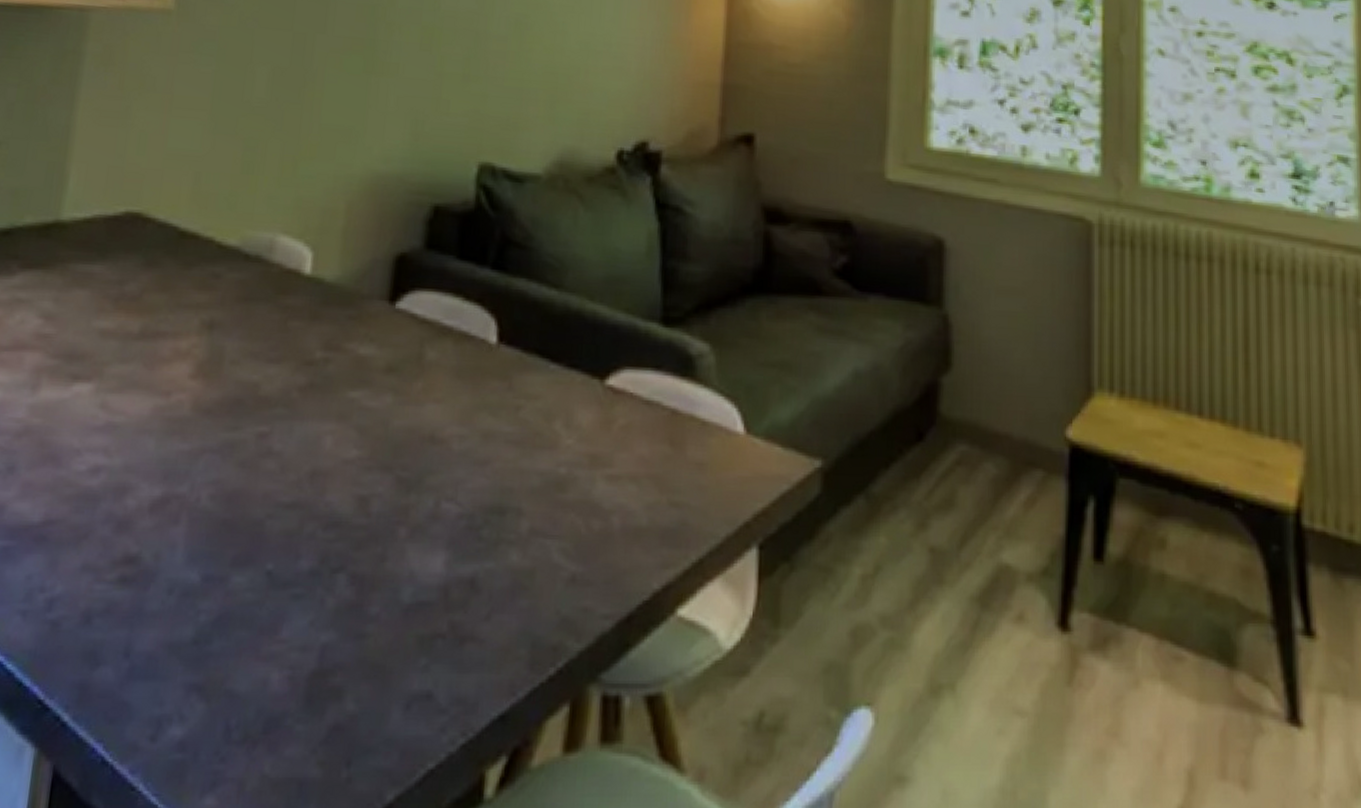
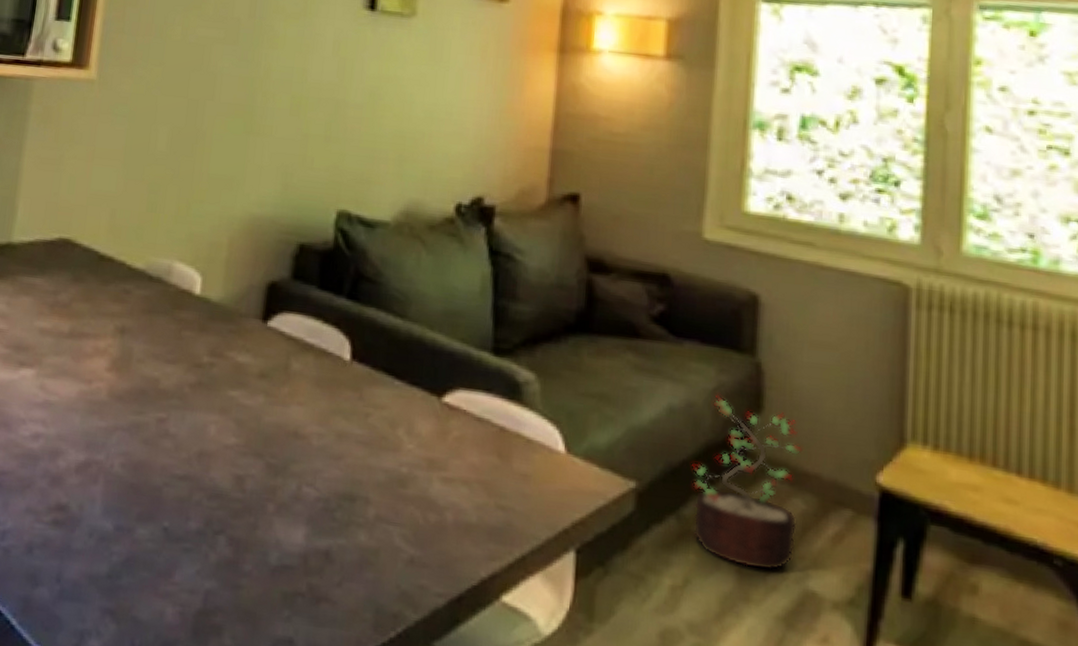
decorative plant: none [880,353,993,546] -> present [692,394,803,571]

